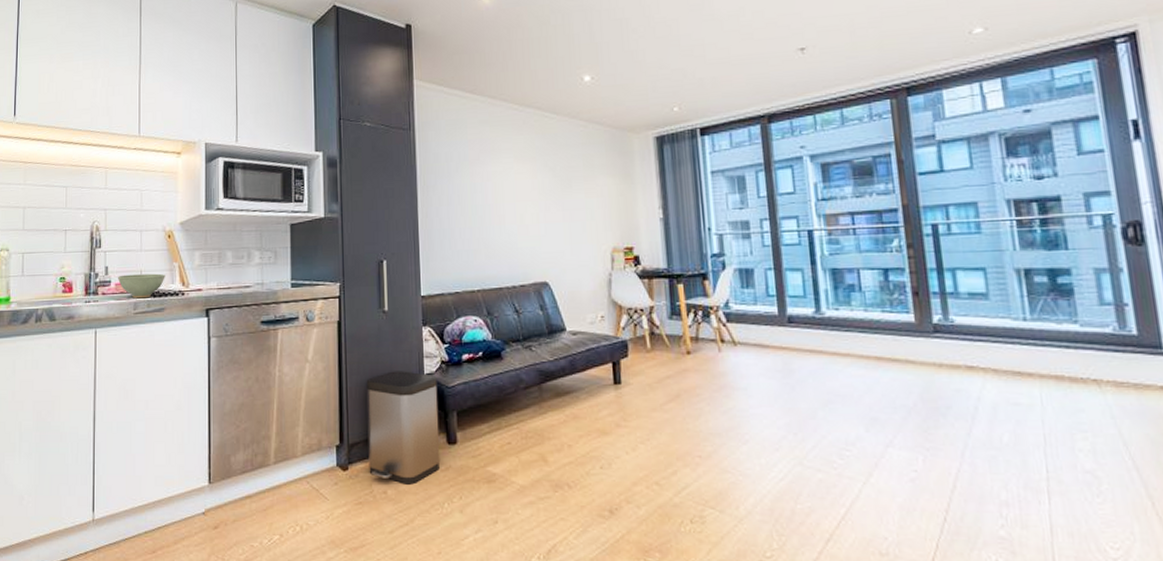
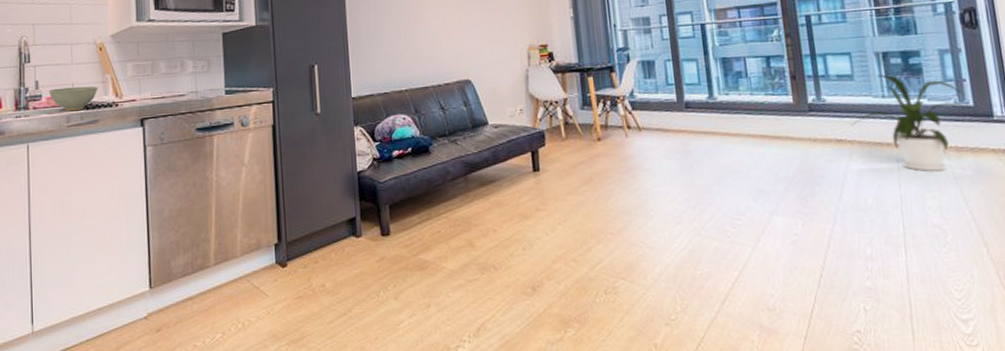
pedal bin: present [366,371,441,485] -> none [301,169,375,277]
house plant: none [985,294,1133,409] -> present [851,74,970,172]

